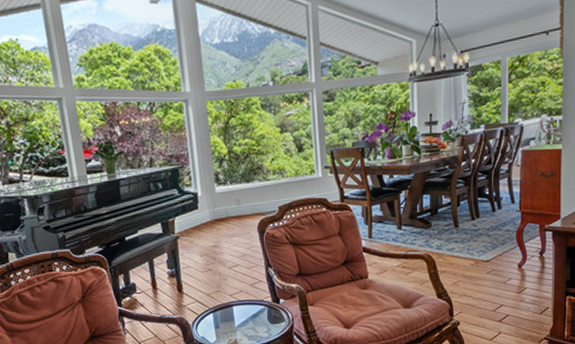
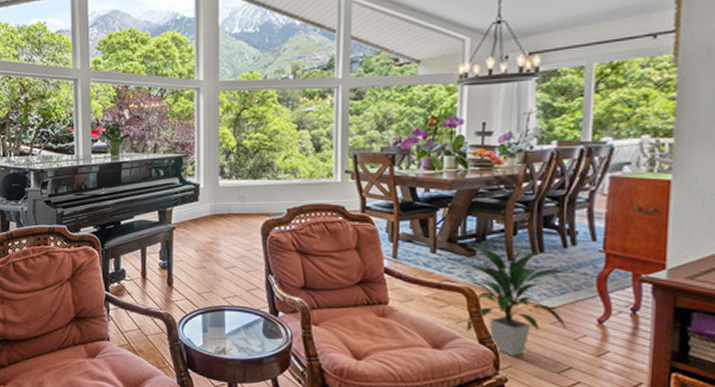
indoor plant: none [423,216,499,304] -> present [464,245,571,356]

